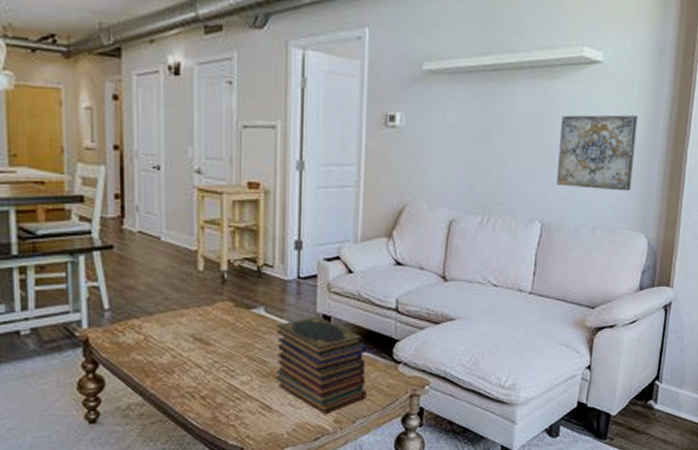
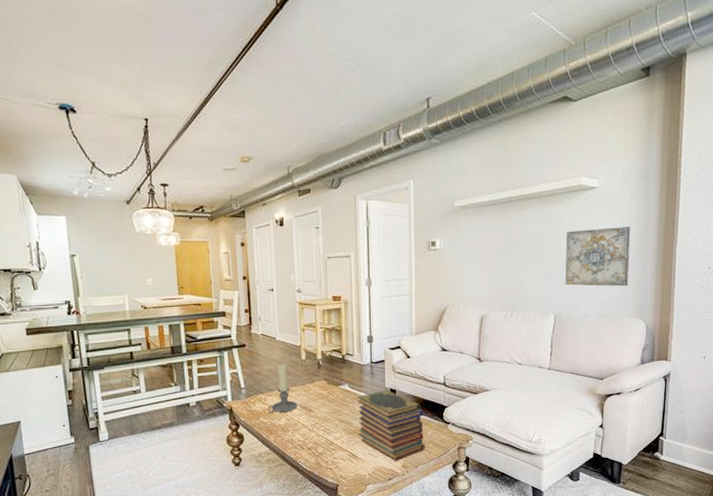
candle holder: none [143,276,190,347] -> present [268,364,298,414]

